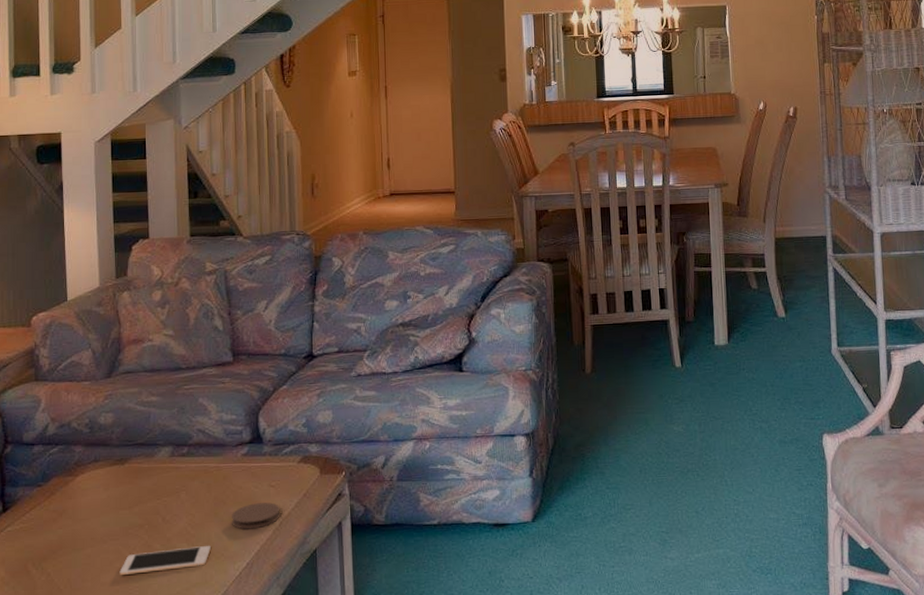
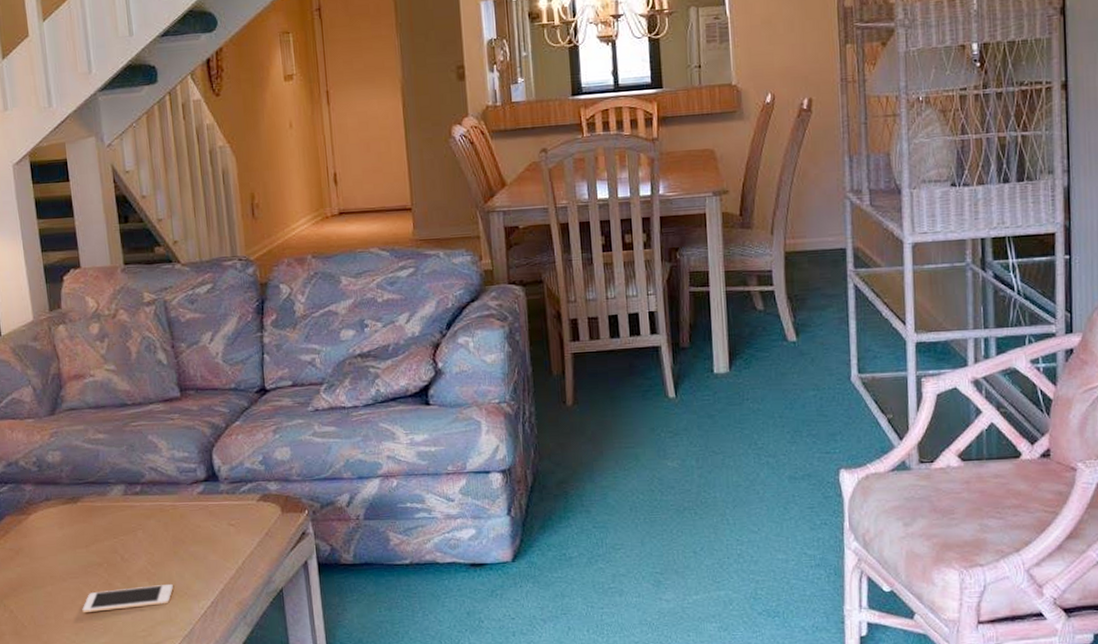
coaster: present [232,502,280,530] -> none [192,541,243,568]

